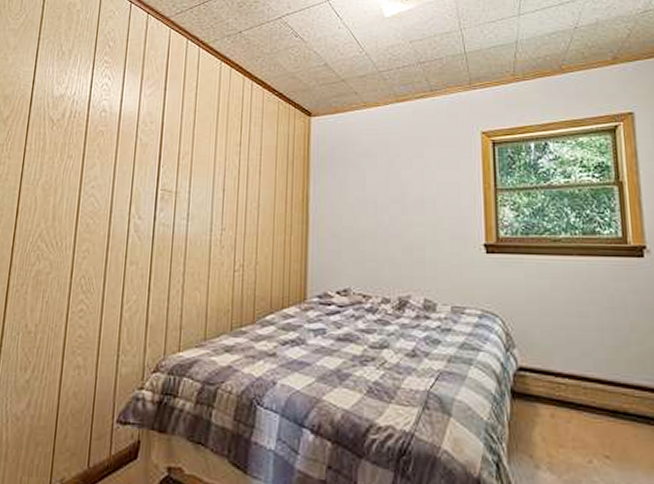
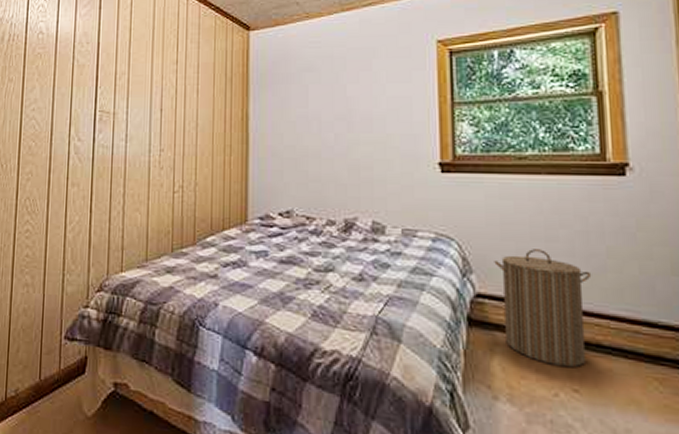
laundry hamper: none [534,324,618,435] -> present [494,249,592,368]

